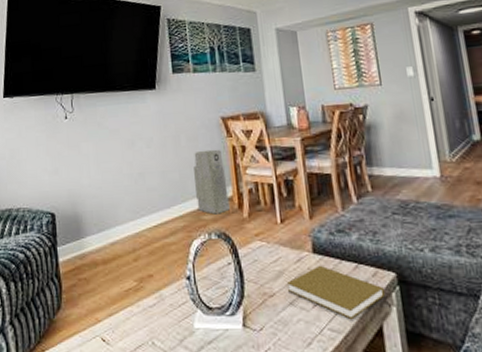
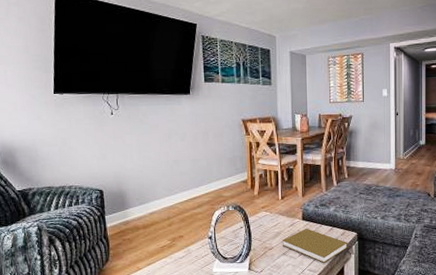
air purifier: present [194,149,230,215] -> none [218,144,244,193]

